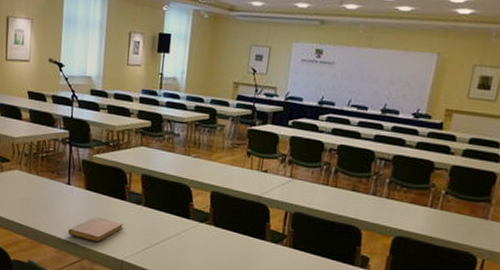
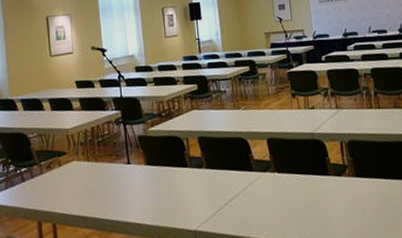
notebook: present [67,216,124,243] -> none [135,189,191,218]

